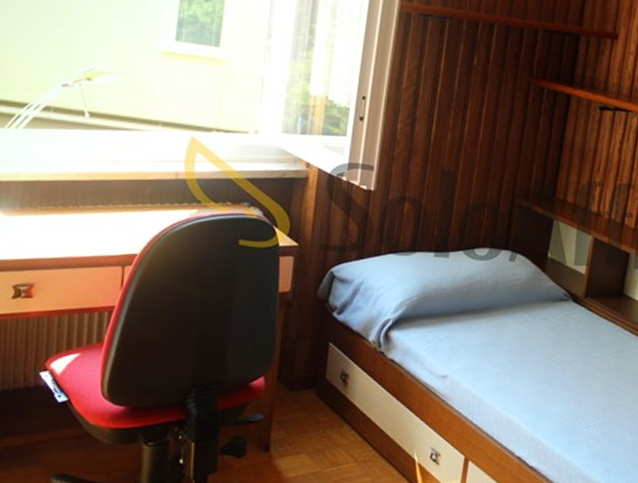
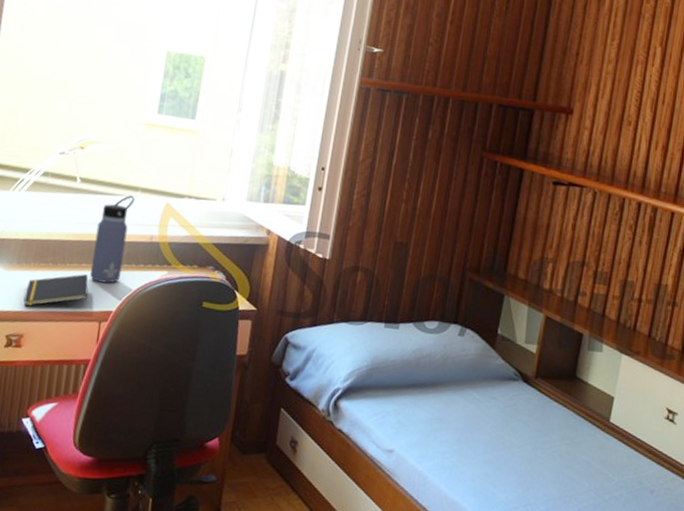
notepad: none [31,216,108,254] -> present [24,274,89,307]
water bottle: none [107,130,155,225] -> present [89,195,135,283]

